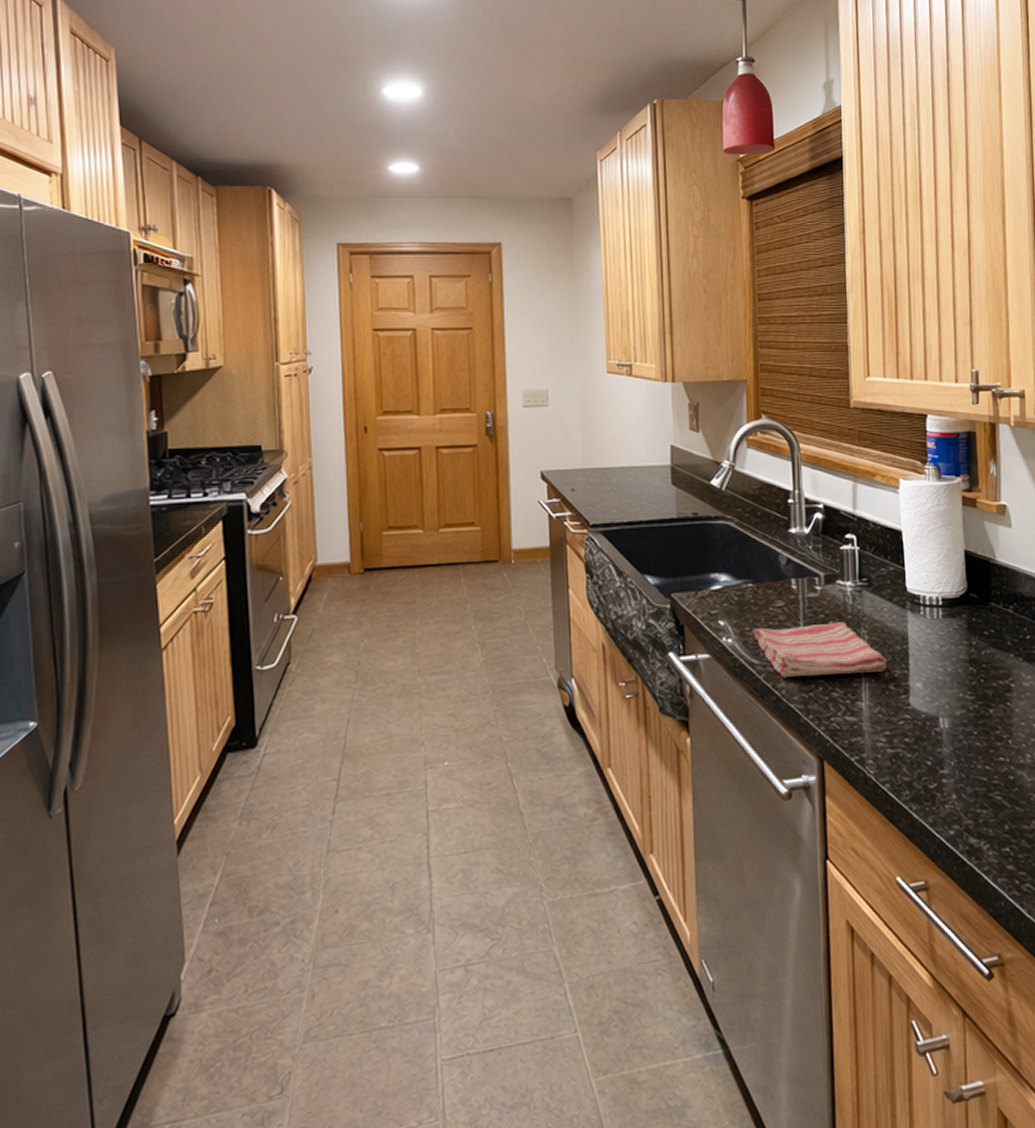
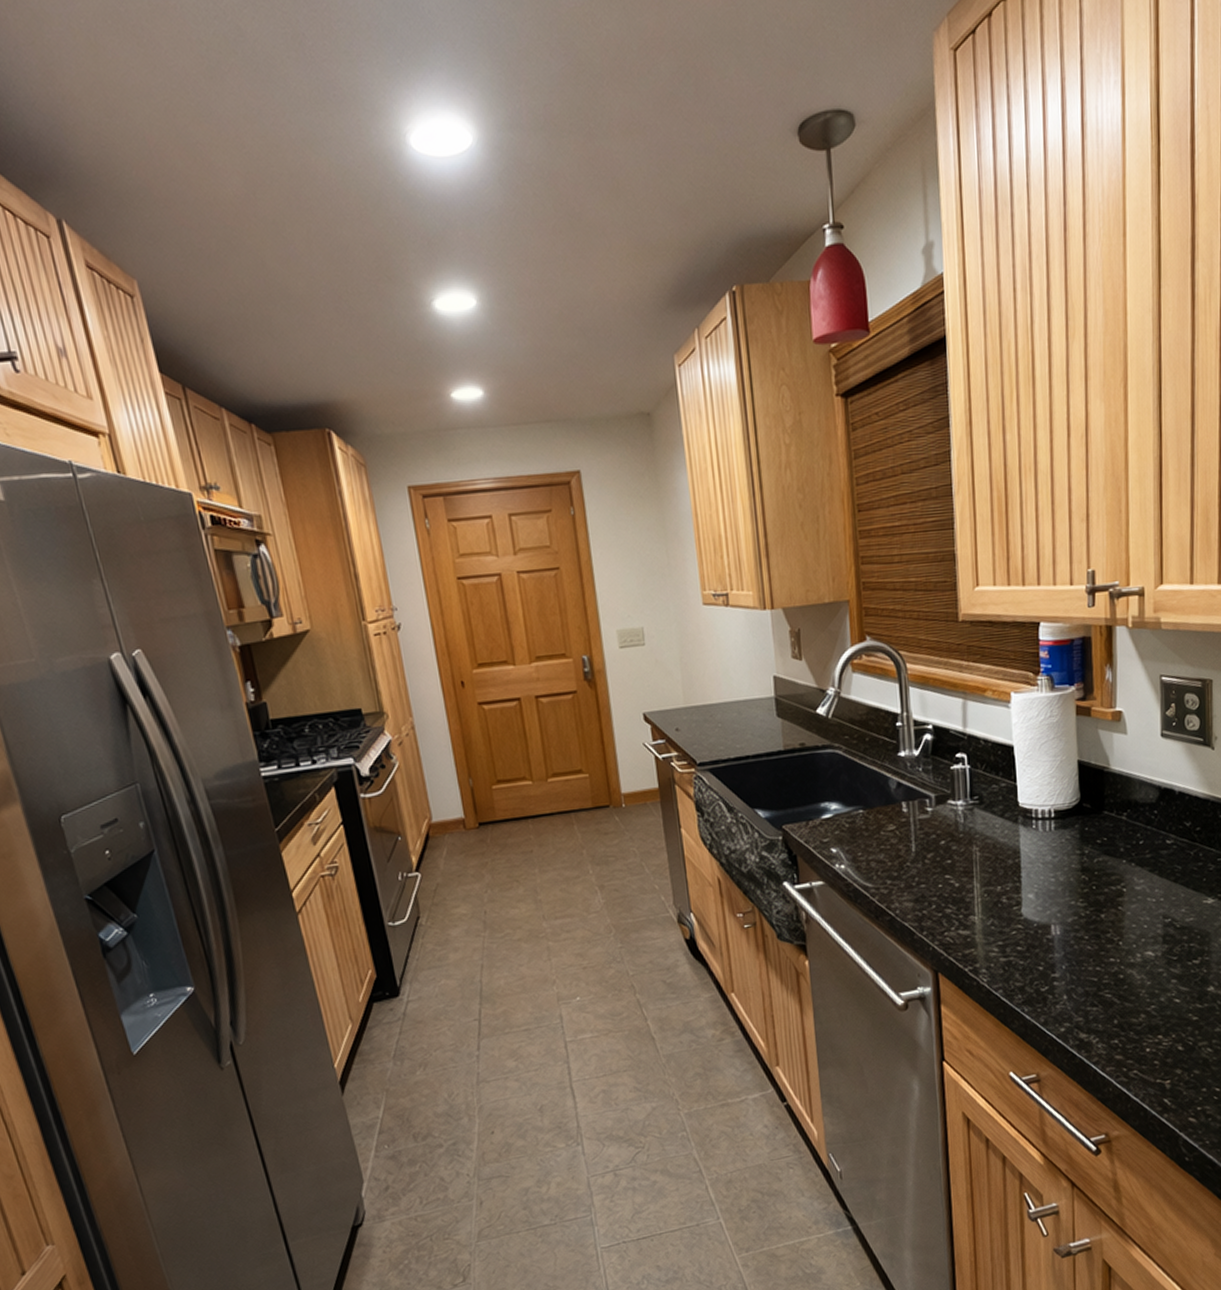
dish towel: present [752,622,887,678] -> none [865,841,1000,899]

